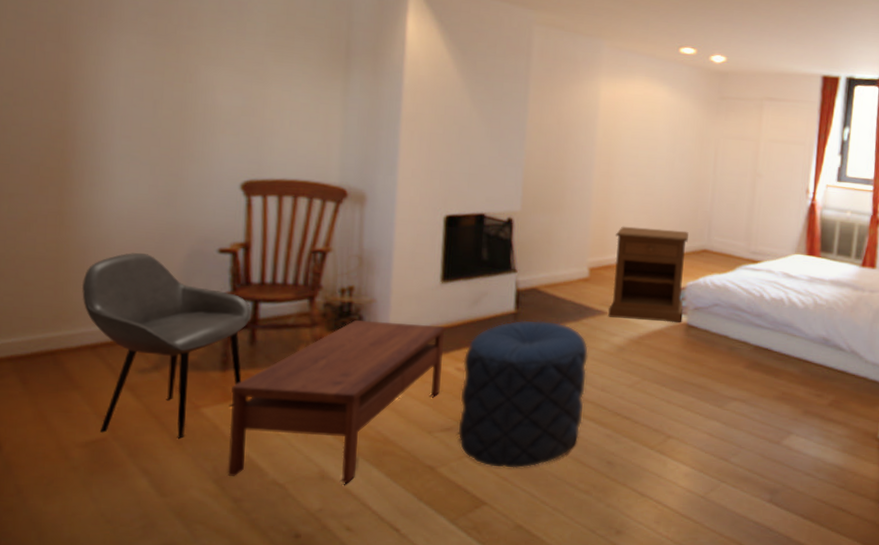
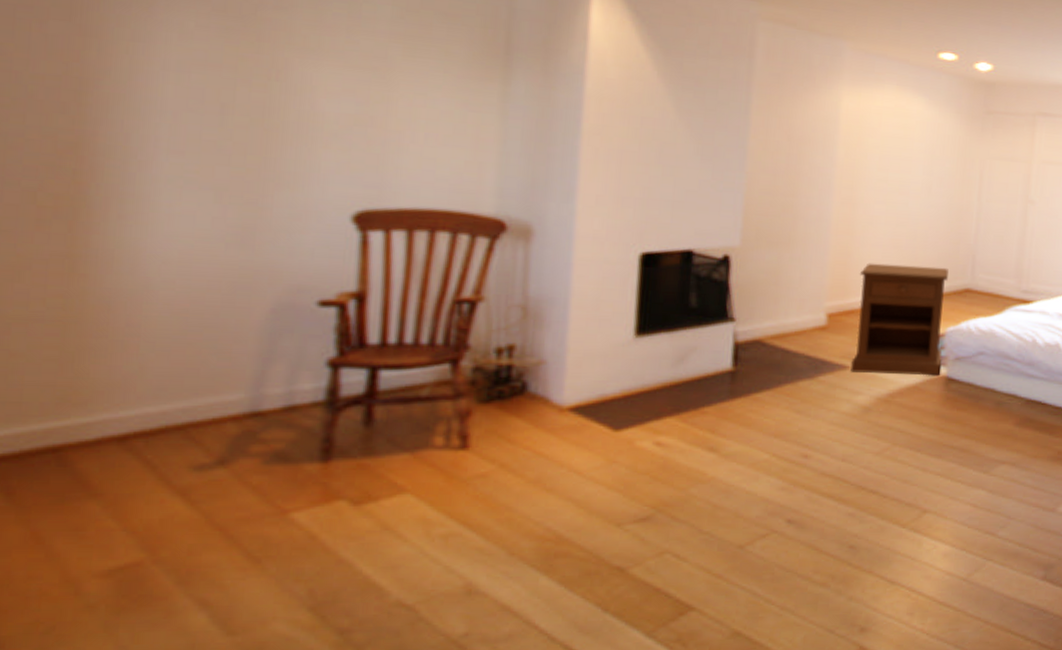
armchair: present [81,252,251,439] -> none [103,308,367,556]
coffee table: present [228,319,446,484] -> none [330,387,641,600]
pouf: present [458,320,589,469] -> none [656,379,827,563]

